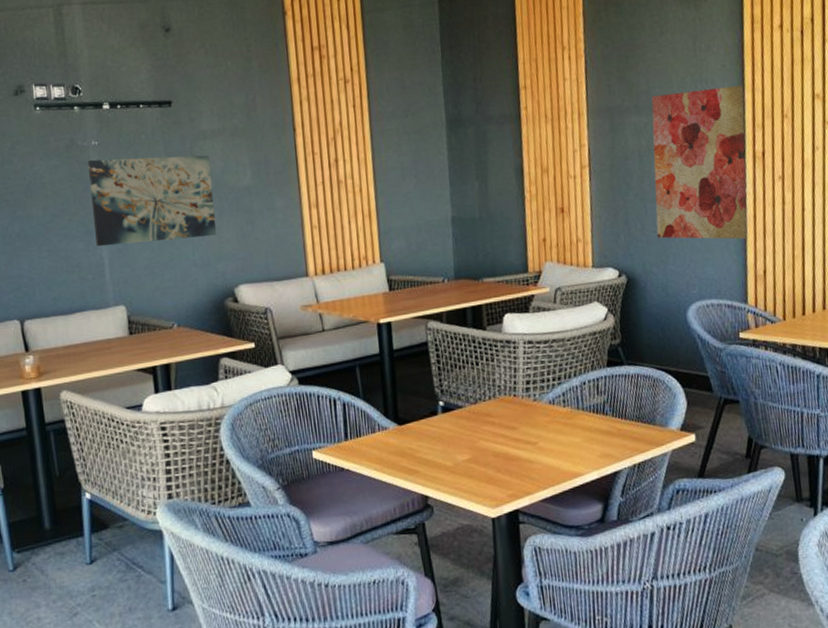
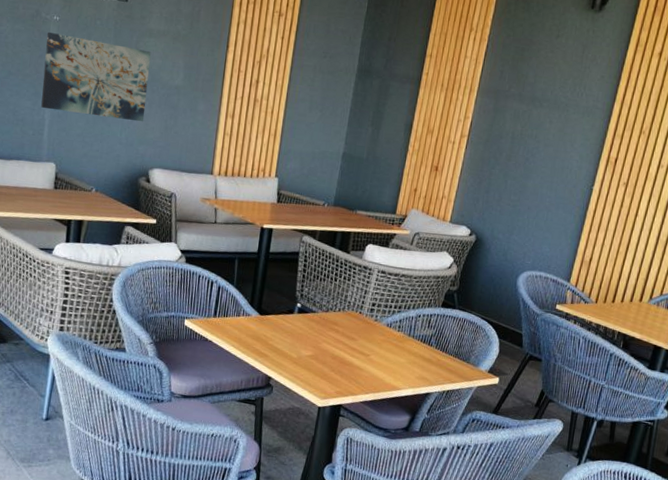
wall art: present [651,85,748,240] -> none [510,89,614,228]

